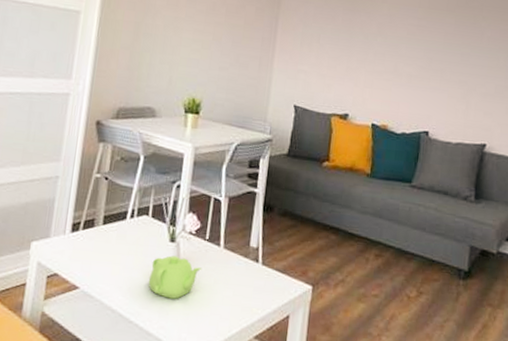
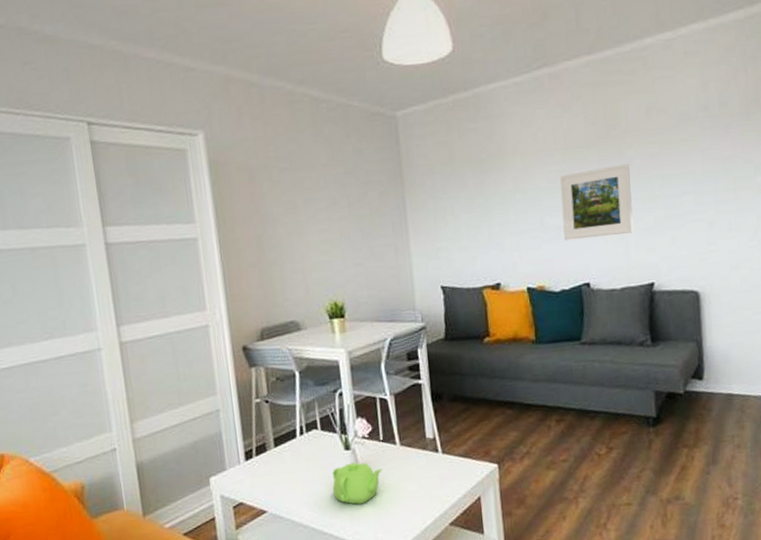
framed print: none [413,30,481,95] -> present [560,164,634,241]

